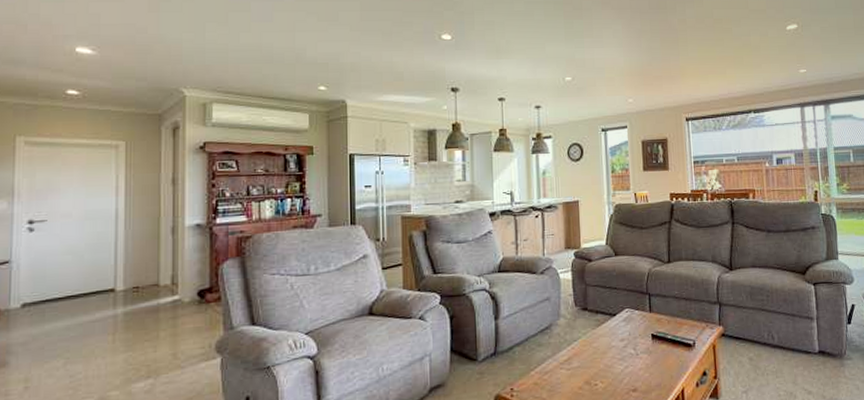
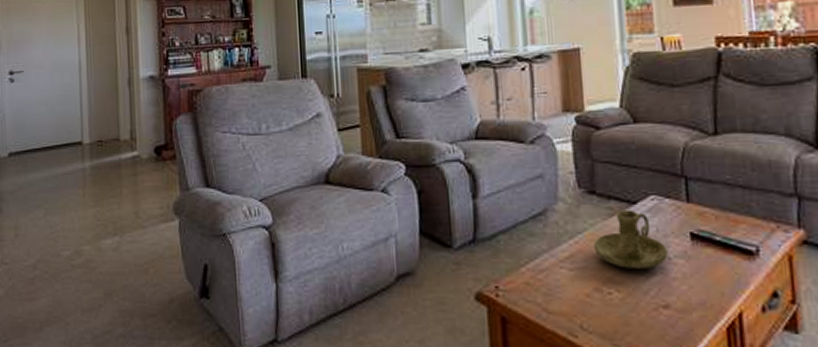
candle holder: none [585,320,636,365] -> present [593,209,668,269]

